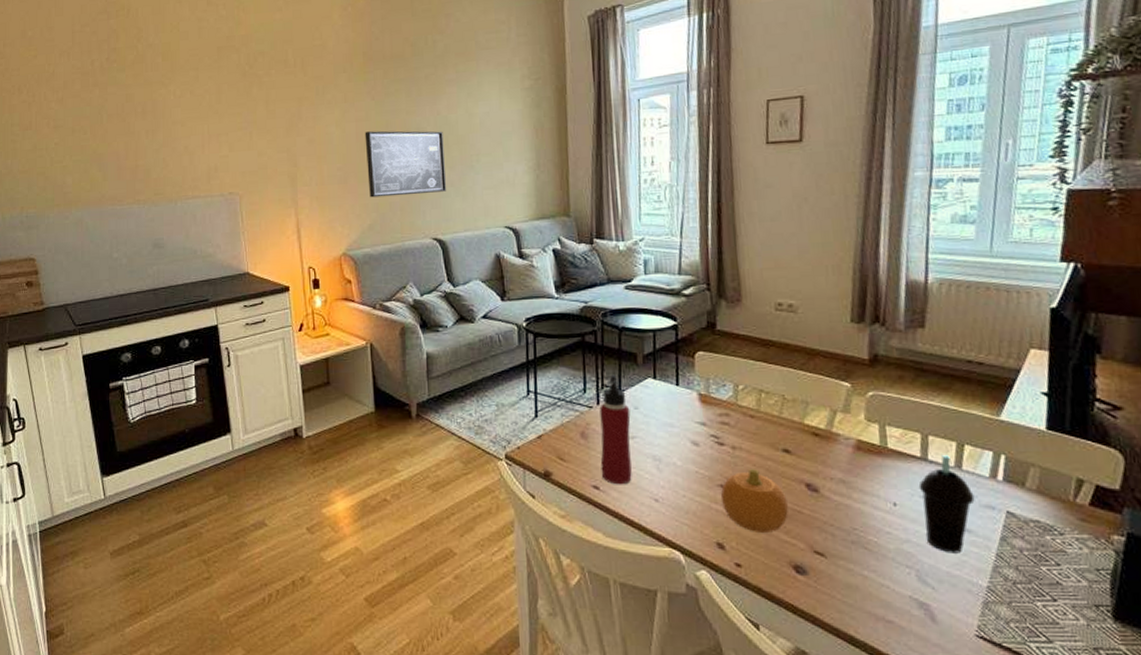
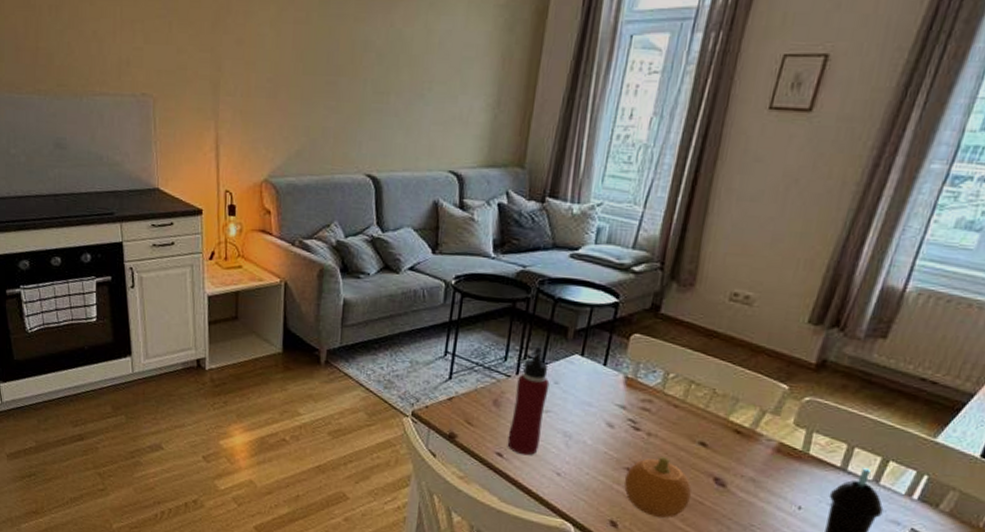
wall art: present [364,130,447,198] -> none [300,38,394,122]

